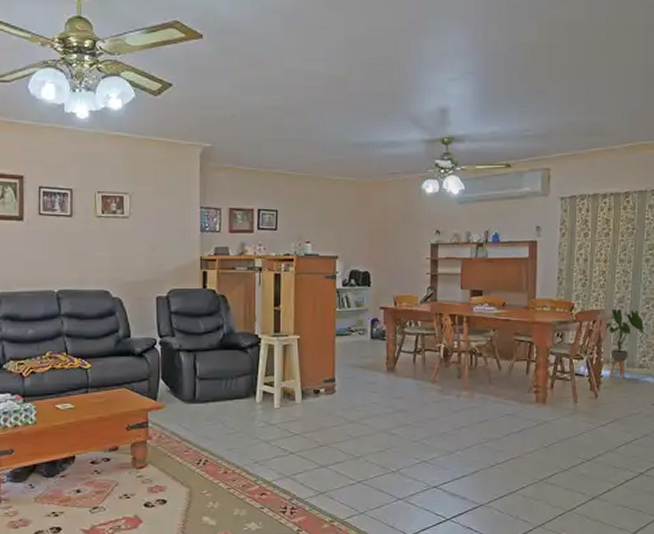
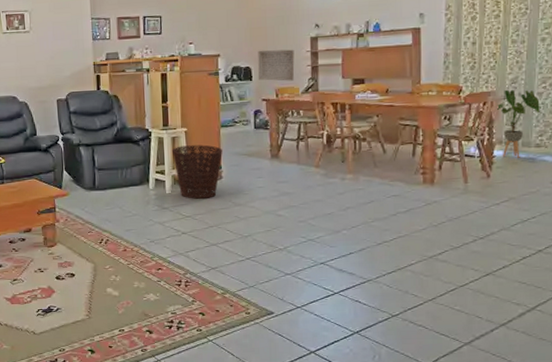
basket: none [282,354,336,416] -> present [171,144,223,200]
stone plaque: none [376,254,414,289] -> present [257,49,295,81]

